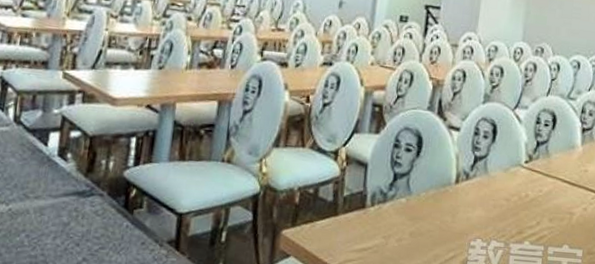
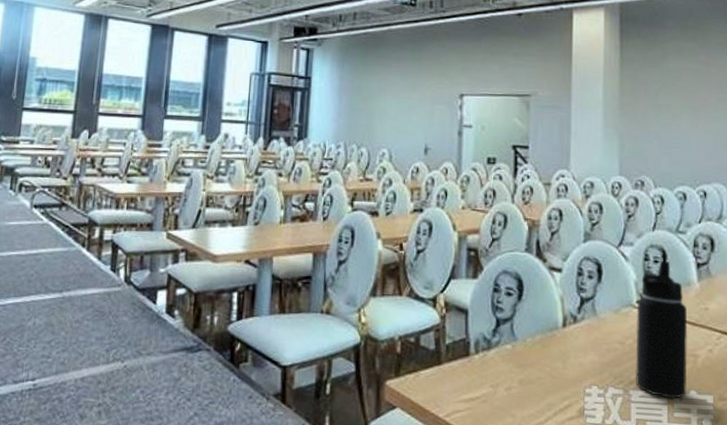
water bottle: none [516,124,569,253] -> present [636,260,688,399]

